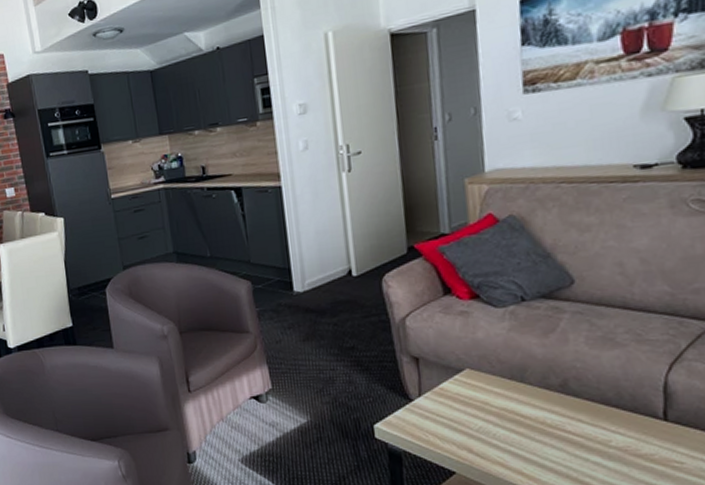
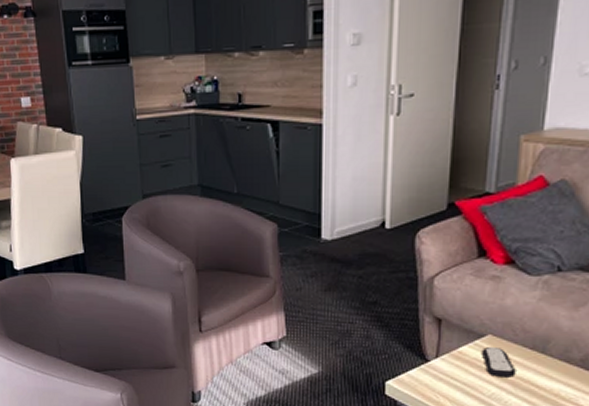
remote control: none [463,380,499,410] -> present [482,346,516,378]

